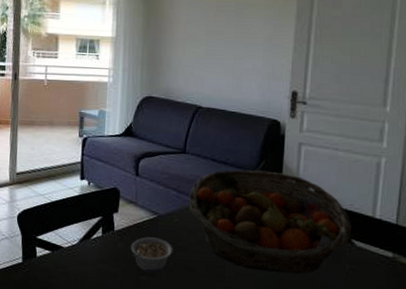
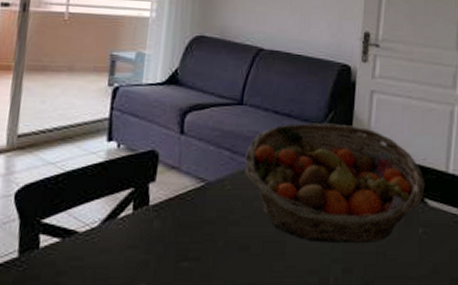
legume: present [130,237,173,273] -> none [169,211,224,256]

